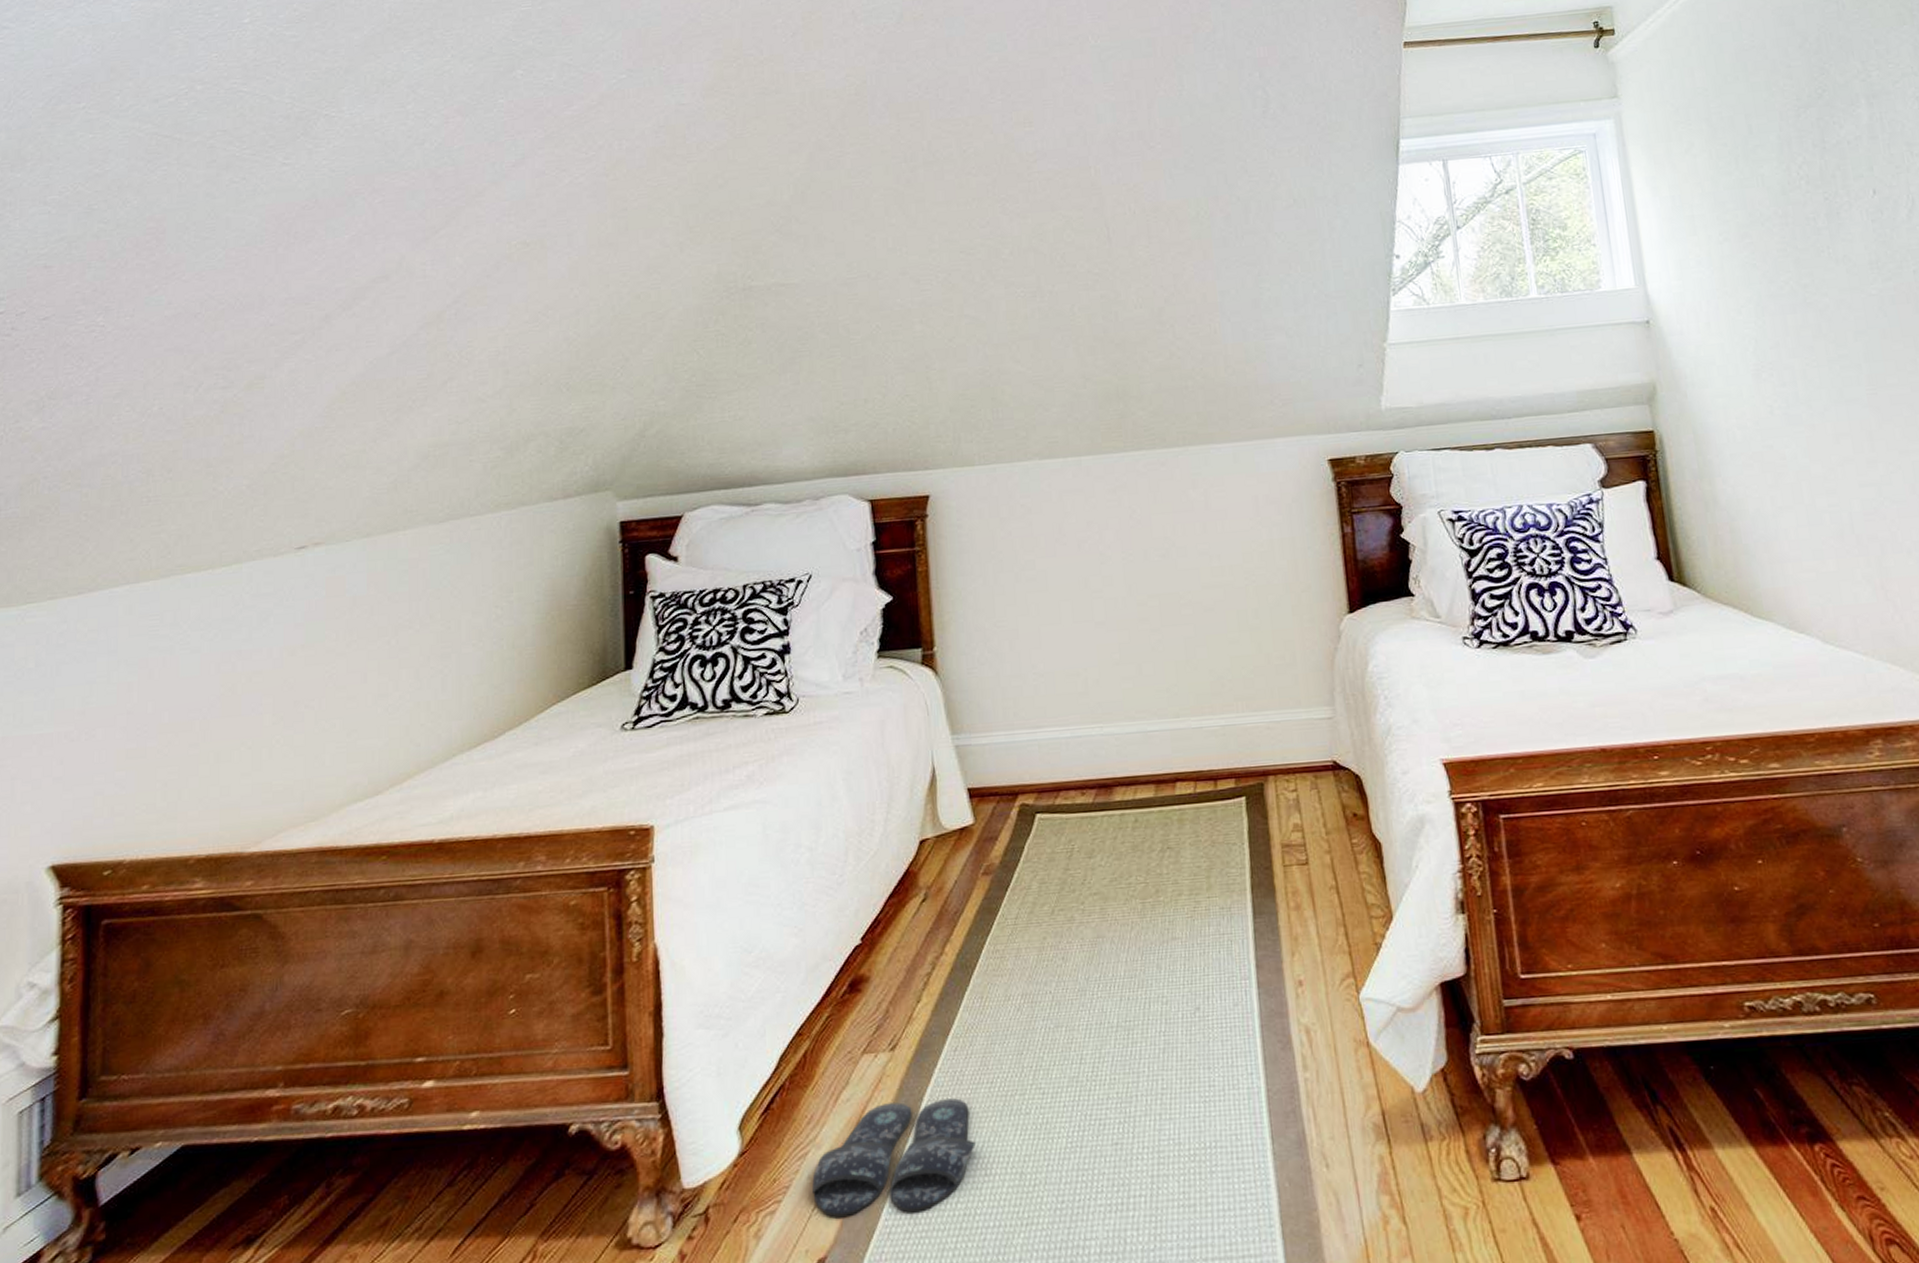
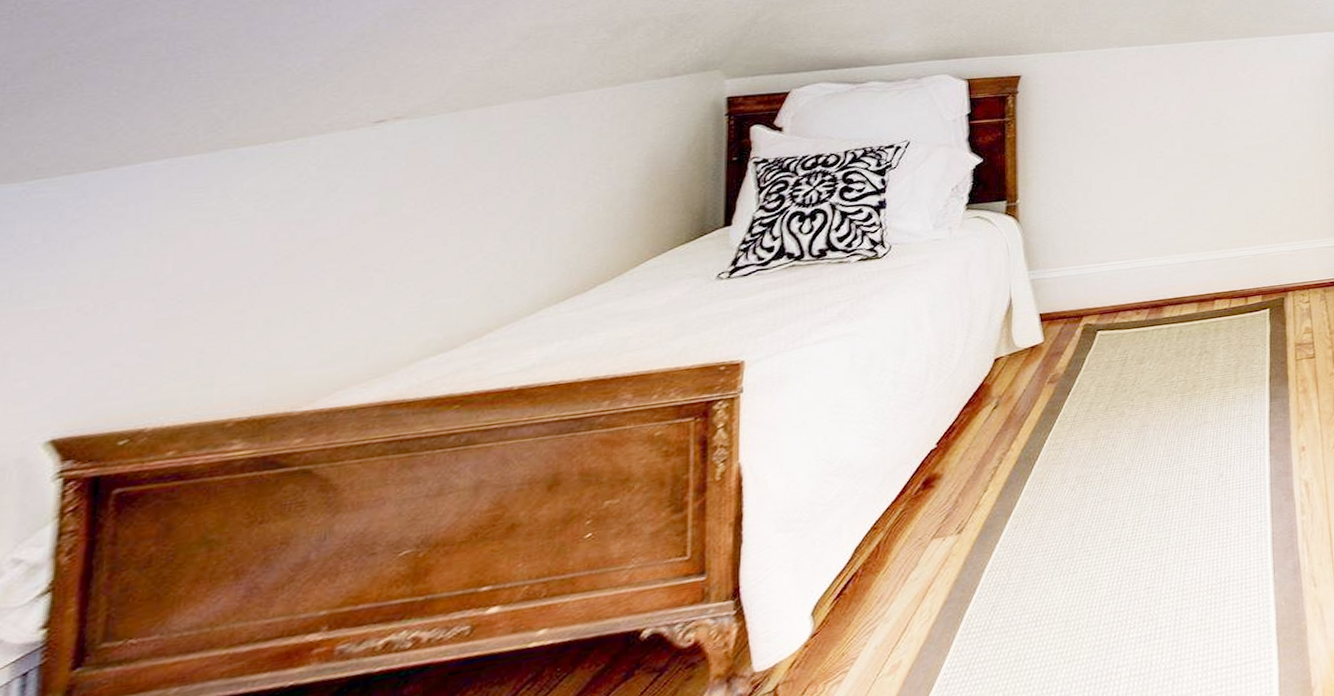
slippers: present [812,1098,977,1218] -> none [878,567,1030,678]

